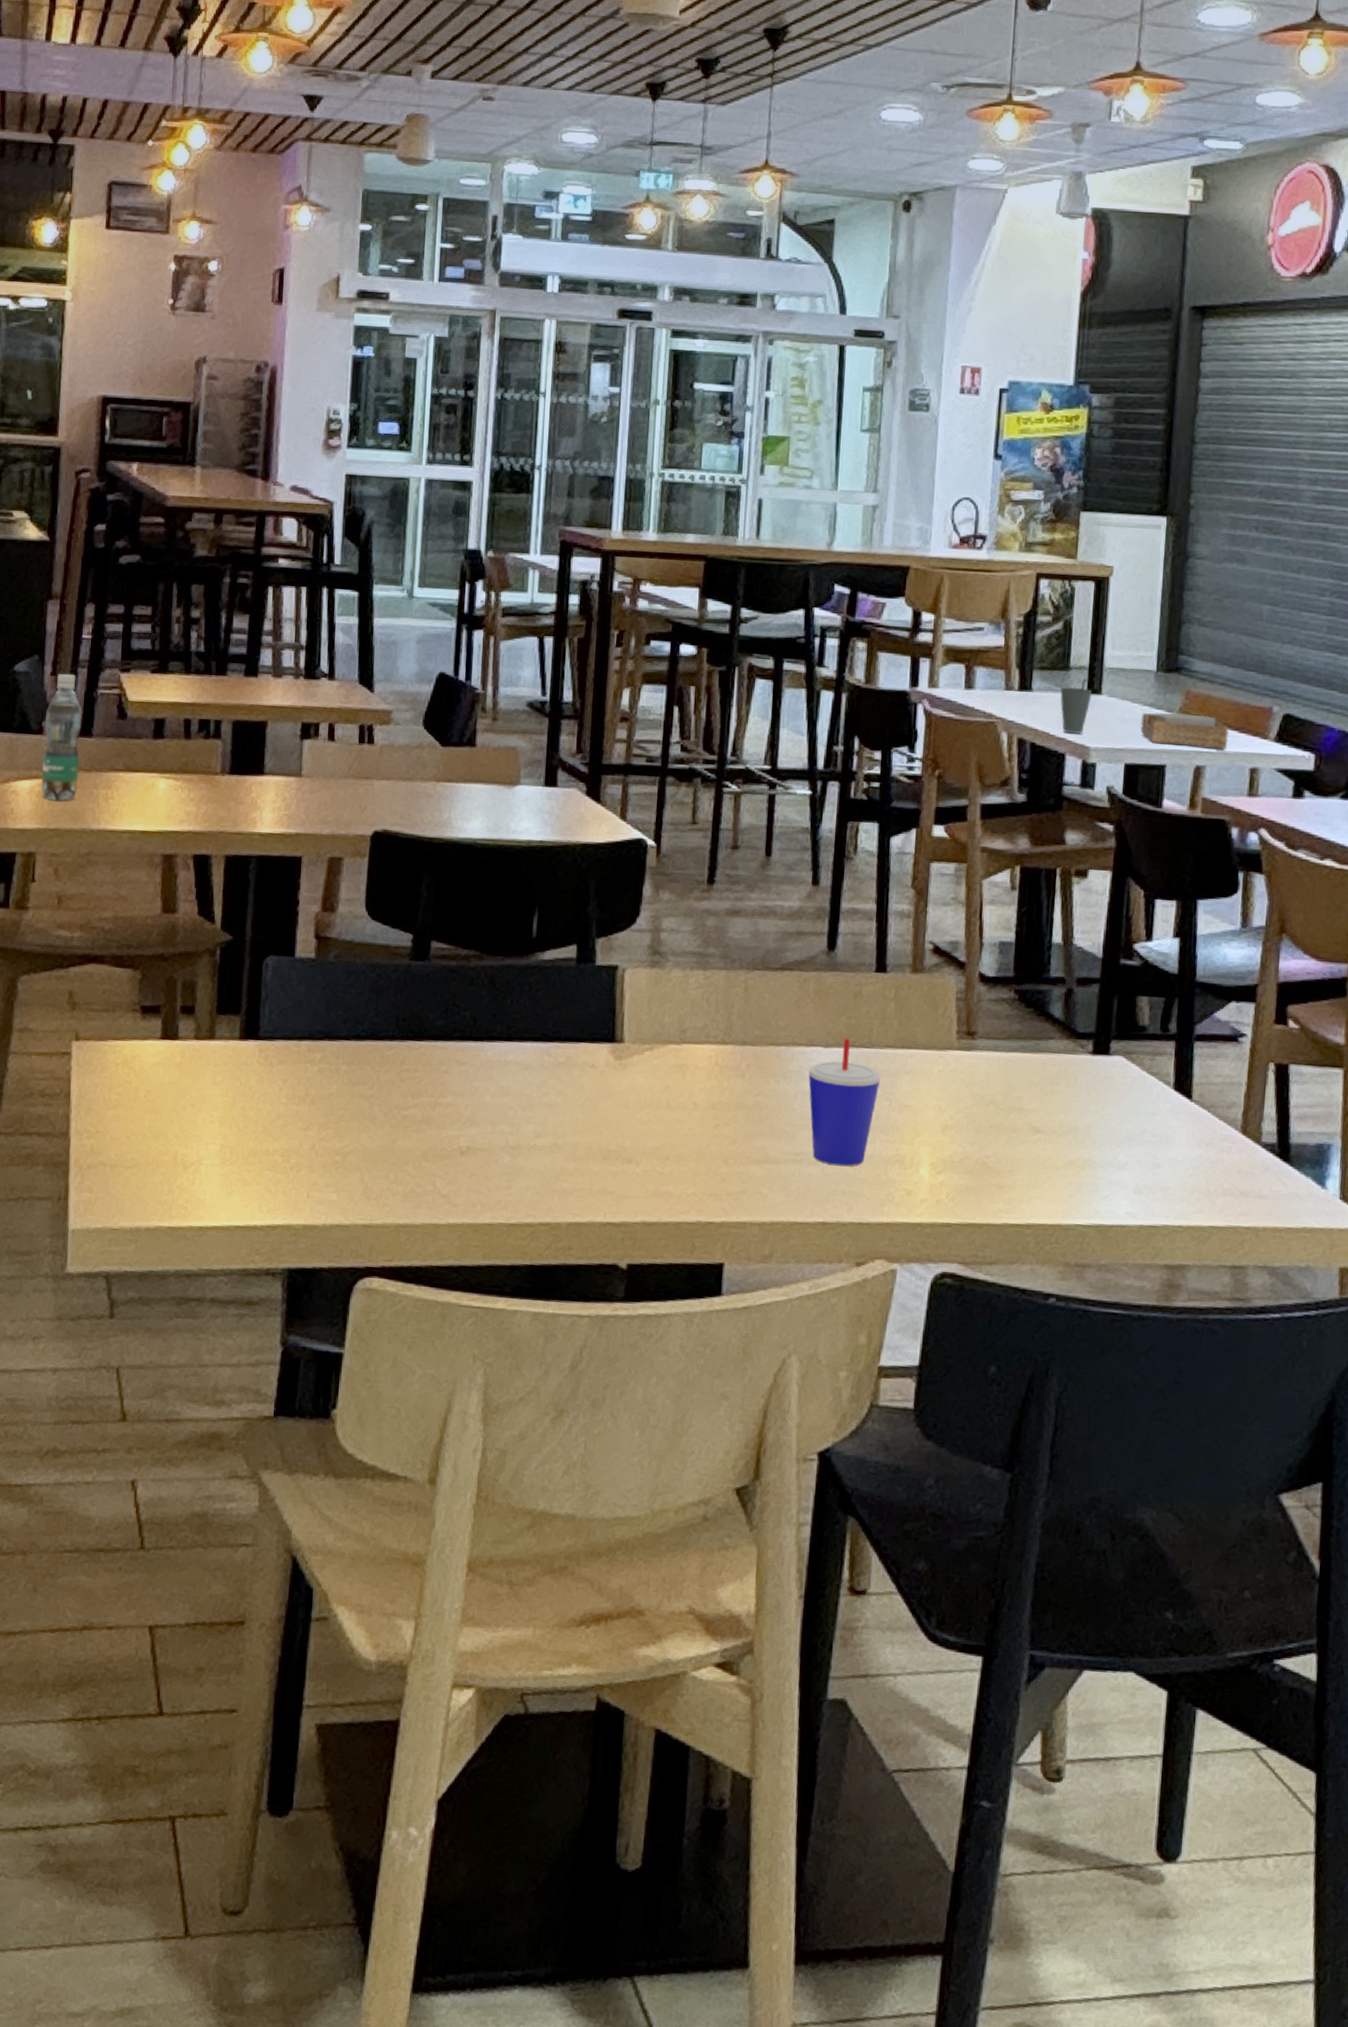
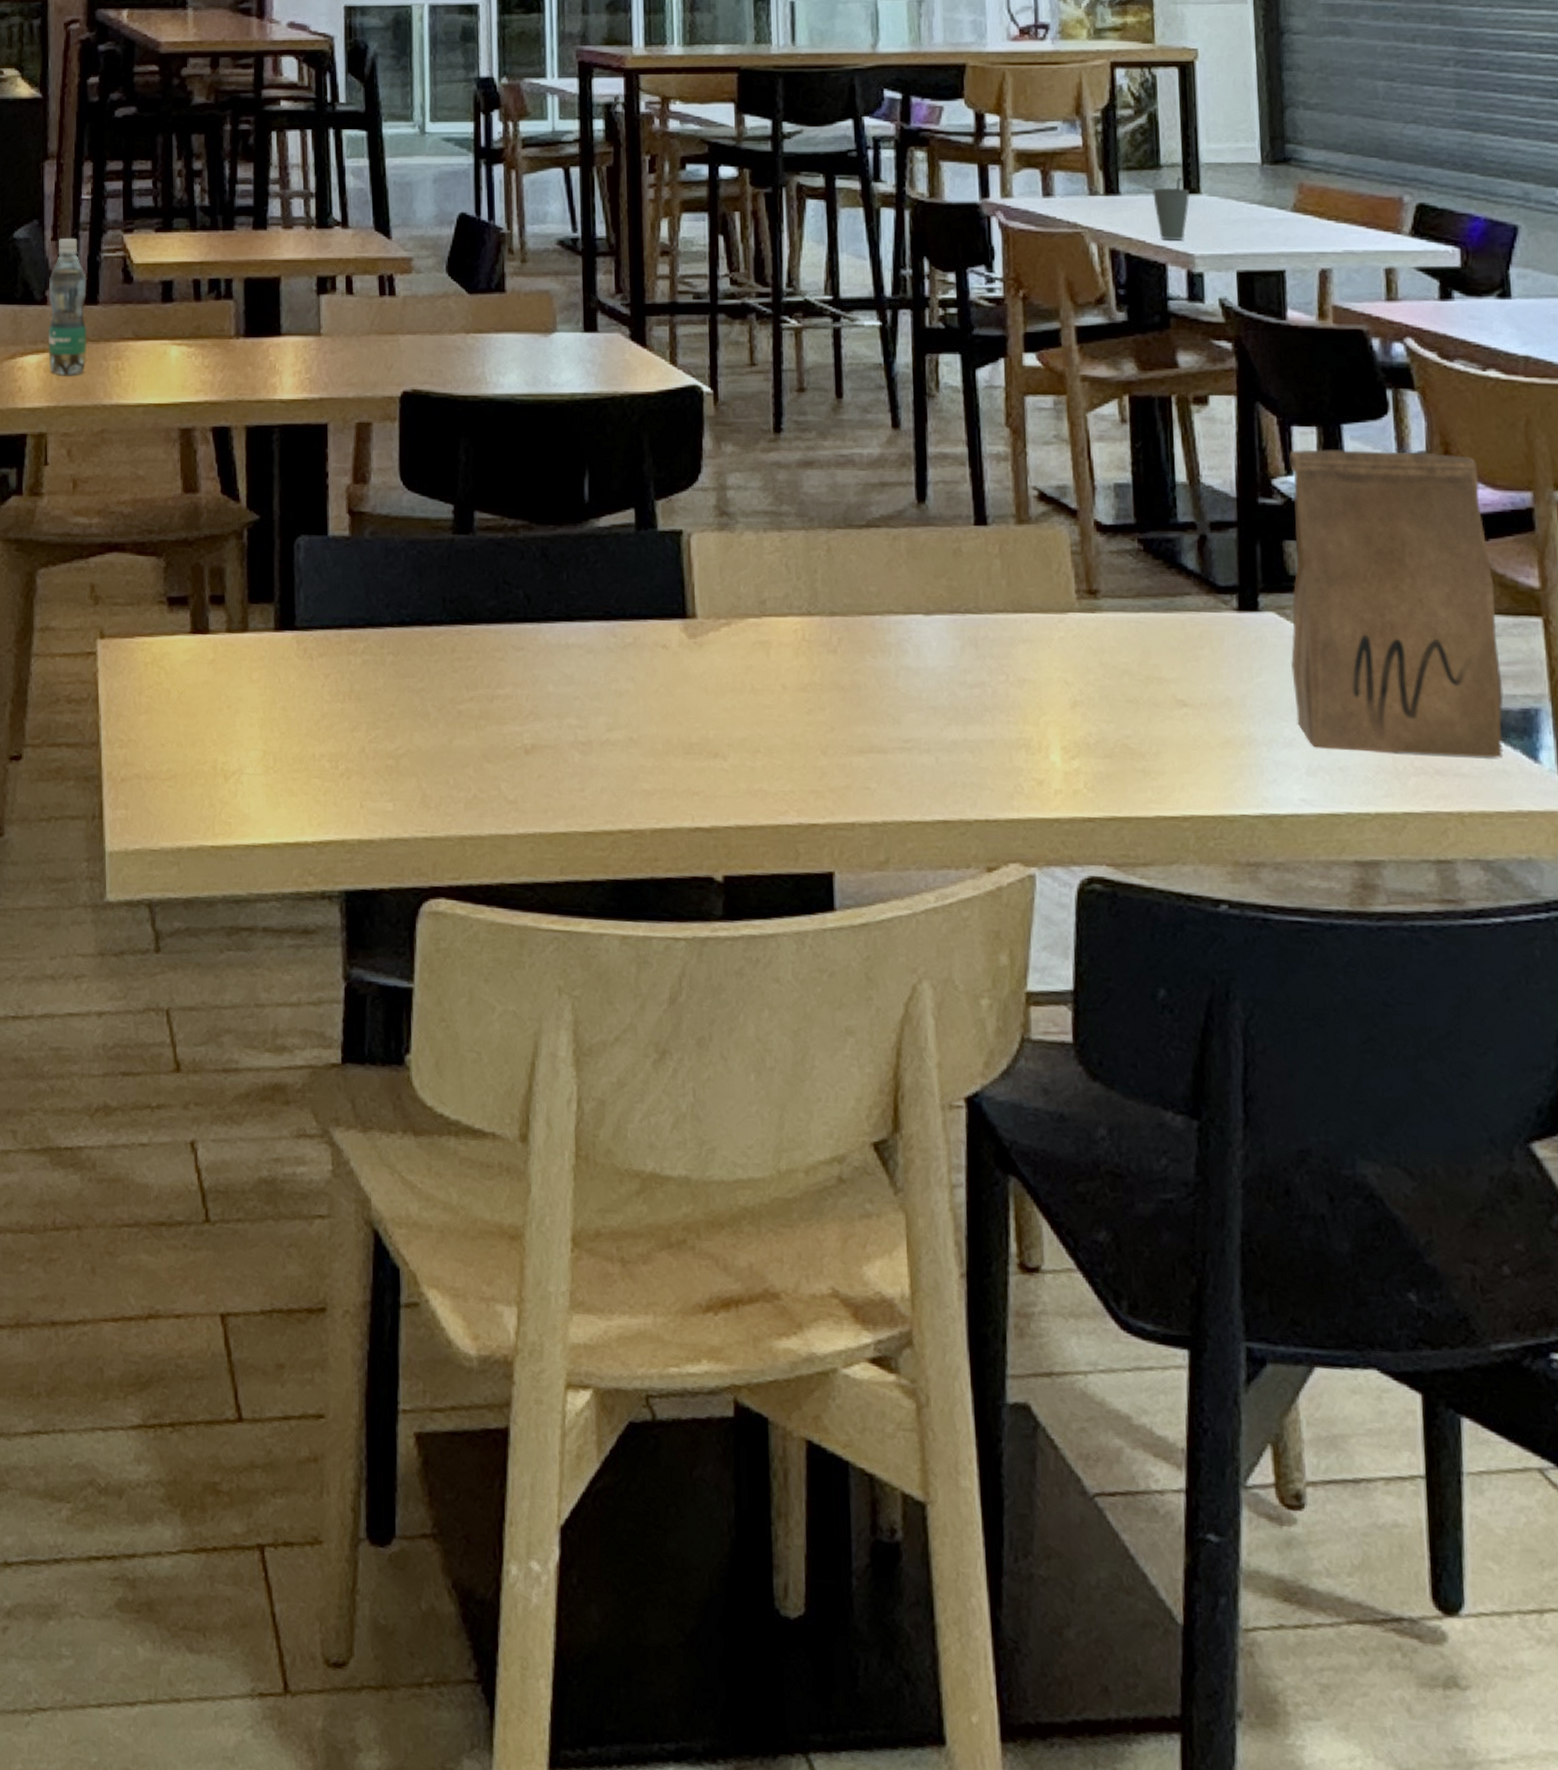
beverage cup: present [808,1038,881,1166] -> none [909,603,993,753]
paper bag: none [1131,919,1308,1184] -> present [1289,449,1504,758]
napkin holder: present [1141,712,1229,750] -> none [1250,209,1355,250]

